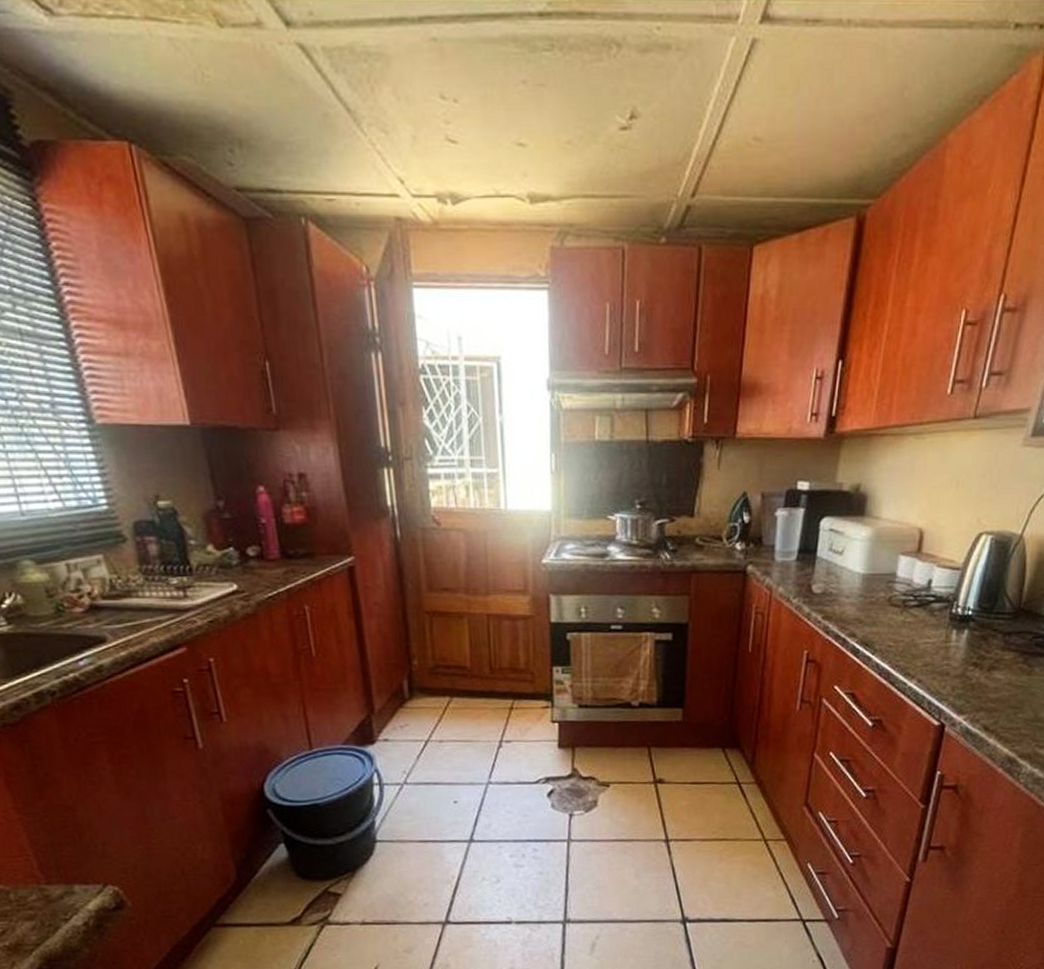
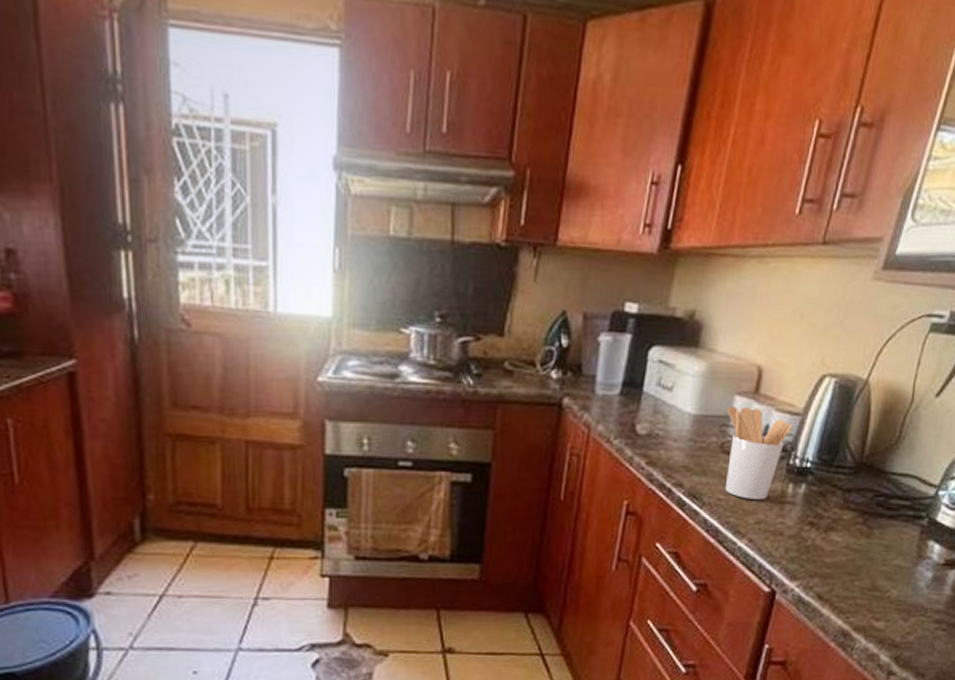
utensil holder: none [893,565,954,646] -> present [724,406,793,501]

